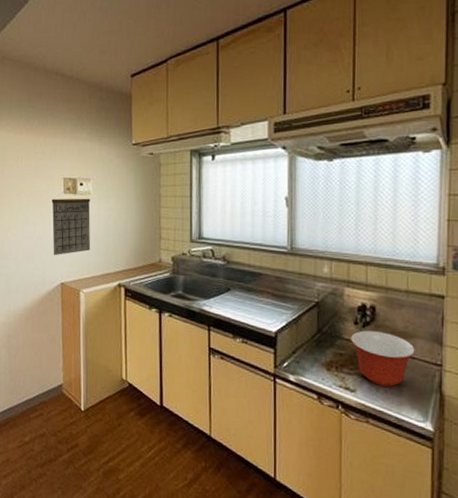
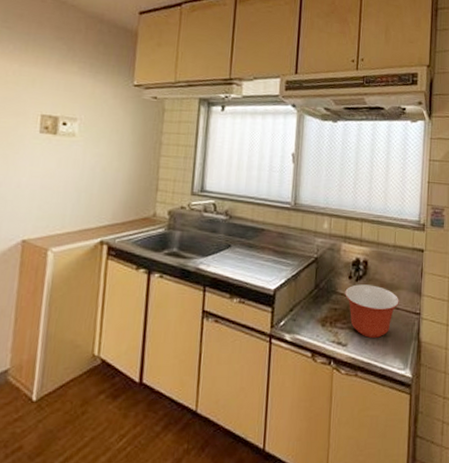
calendar: present [51,187,91,256] -> none [15,126,75,207]

